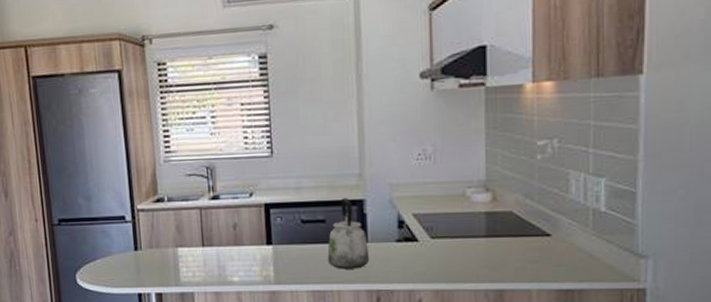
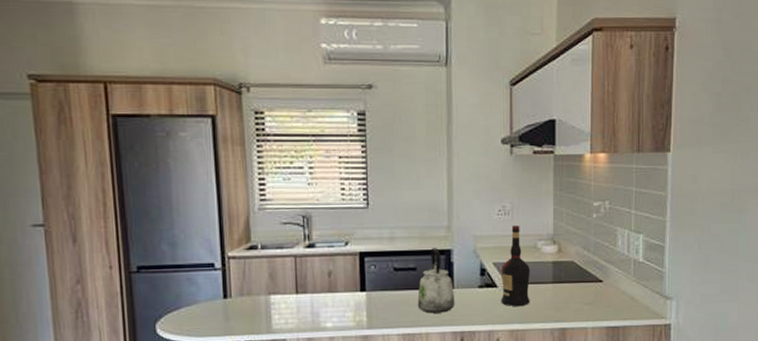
liquor: none [423,170,459,264] -> present [501,225,531,307]

